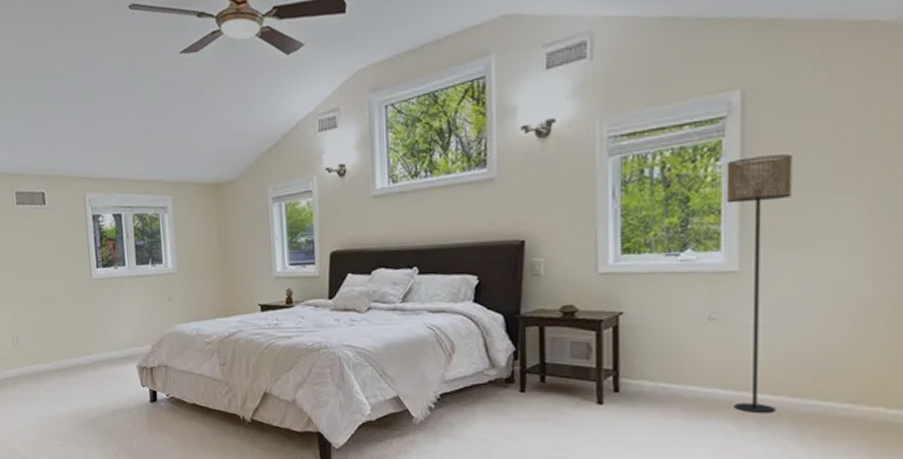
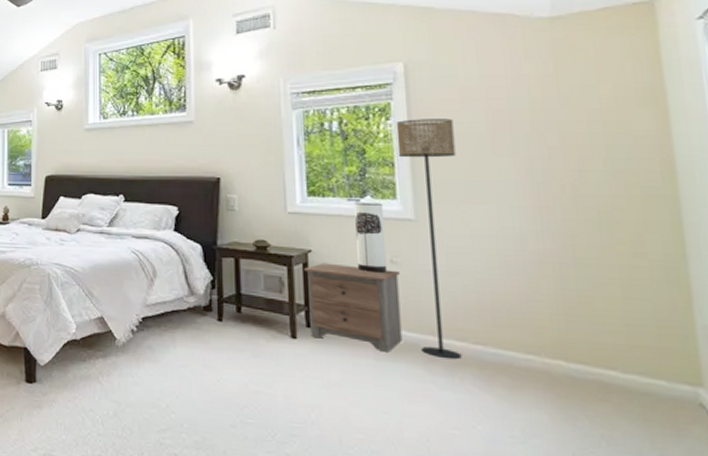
nightstand: none [614,324,717,411] -> present [304,263,403,352]
table lamp: none [671,255,705,331] -> present [353,202,388,273]

